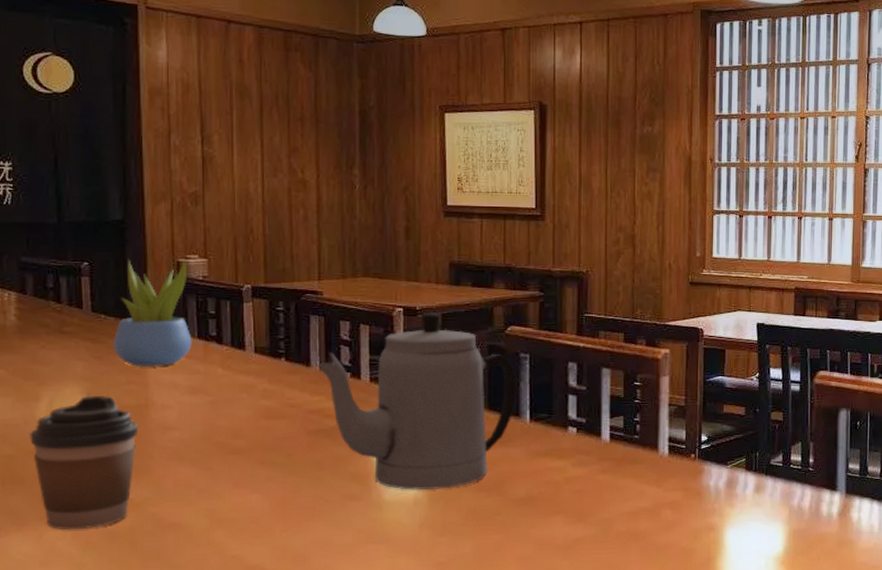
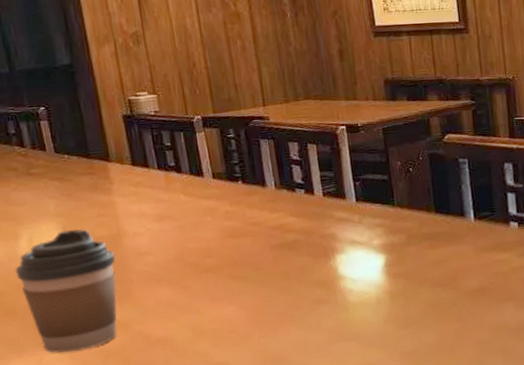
succulent plant: present [113,258,192,366] -> none [79,95,154,200]
teapot: present [318,312,517,490] -> none [273,127,460,292]

